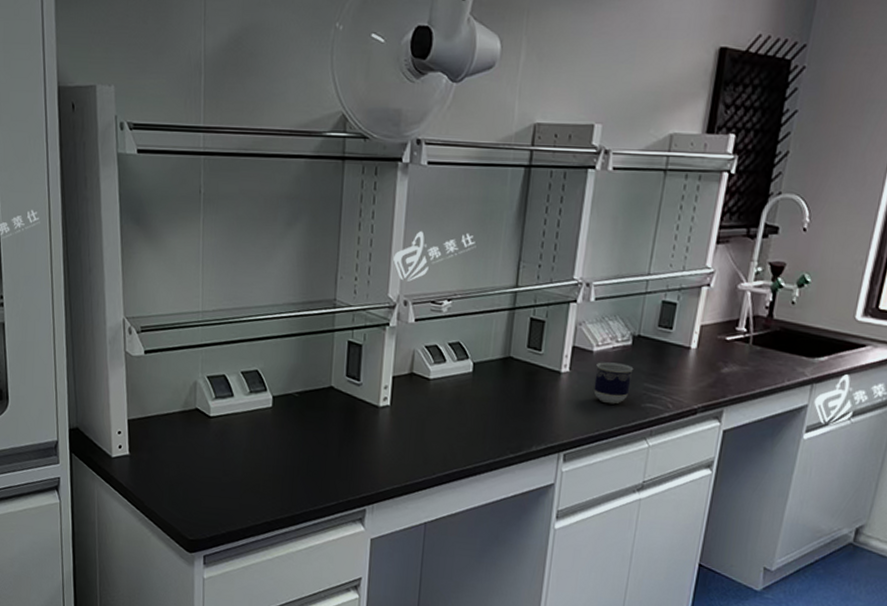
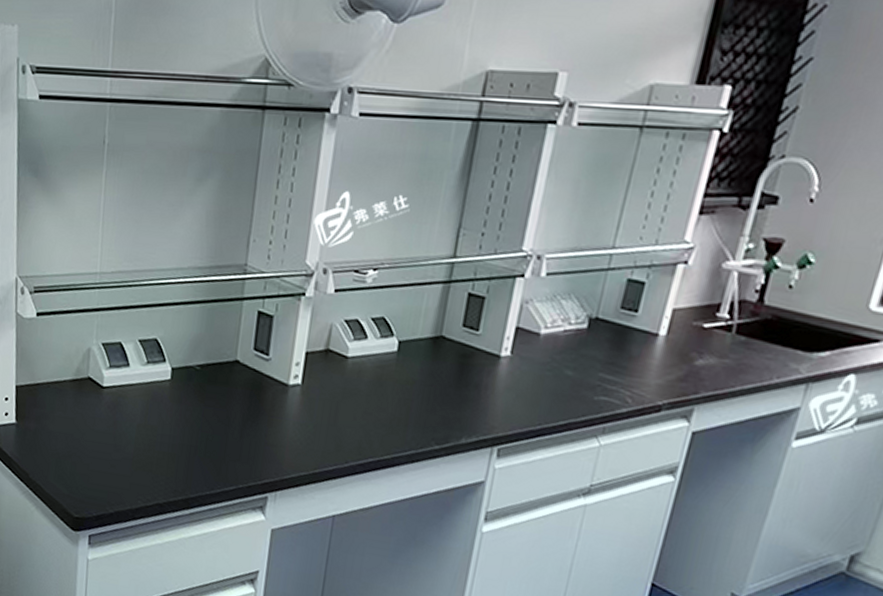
cup: present [593,362,634,405] -> none [538,346,588,396]

